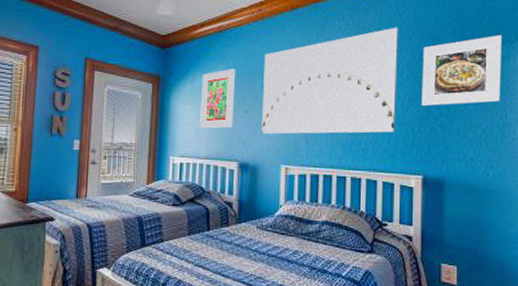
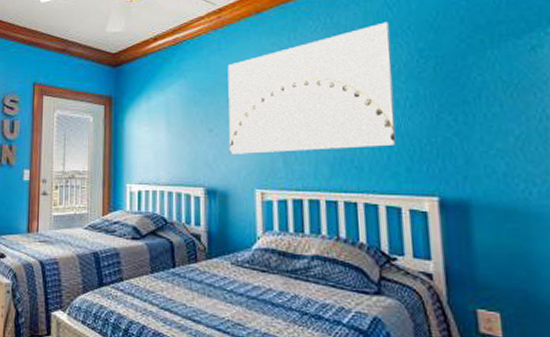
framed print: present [200,69,236,129] -> none [158,83,196,152]
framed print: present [421,35,503,107] -> none [423,20,537,113]

